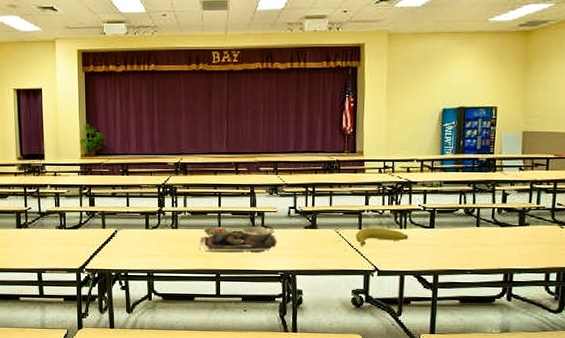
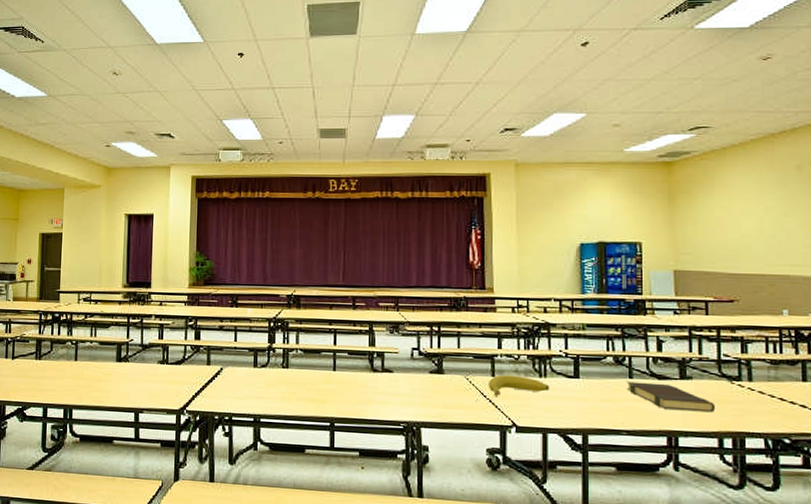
food tray: present [198,218,278,253] -> none [311,358,400,400]
book: none [473,229,546,253] -> present [626,381,716,413]

